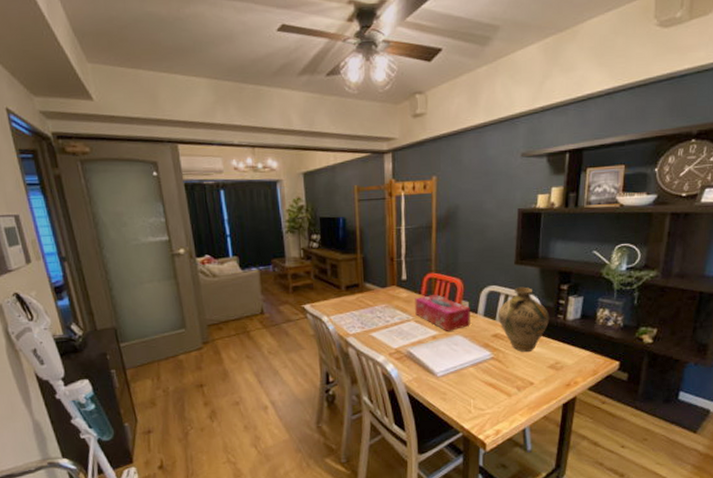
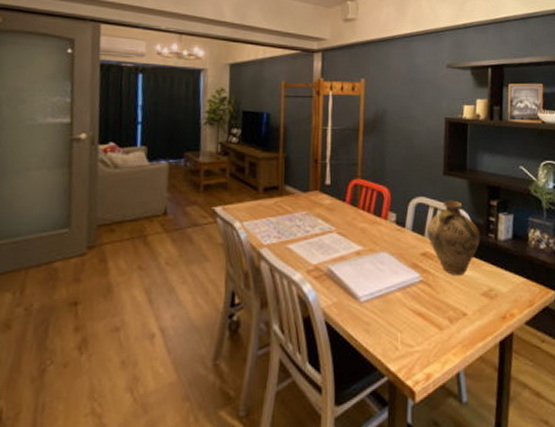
tissue box: present [415,295,471,331] -> none [338,203,398,247]

